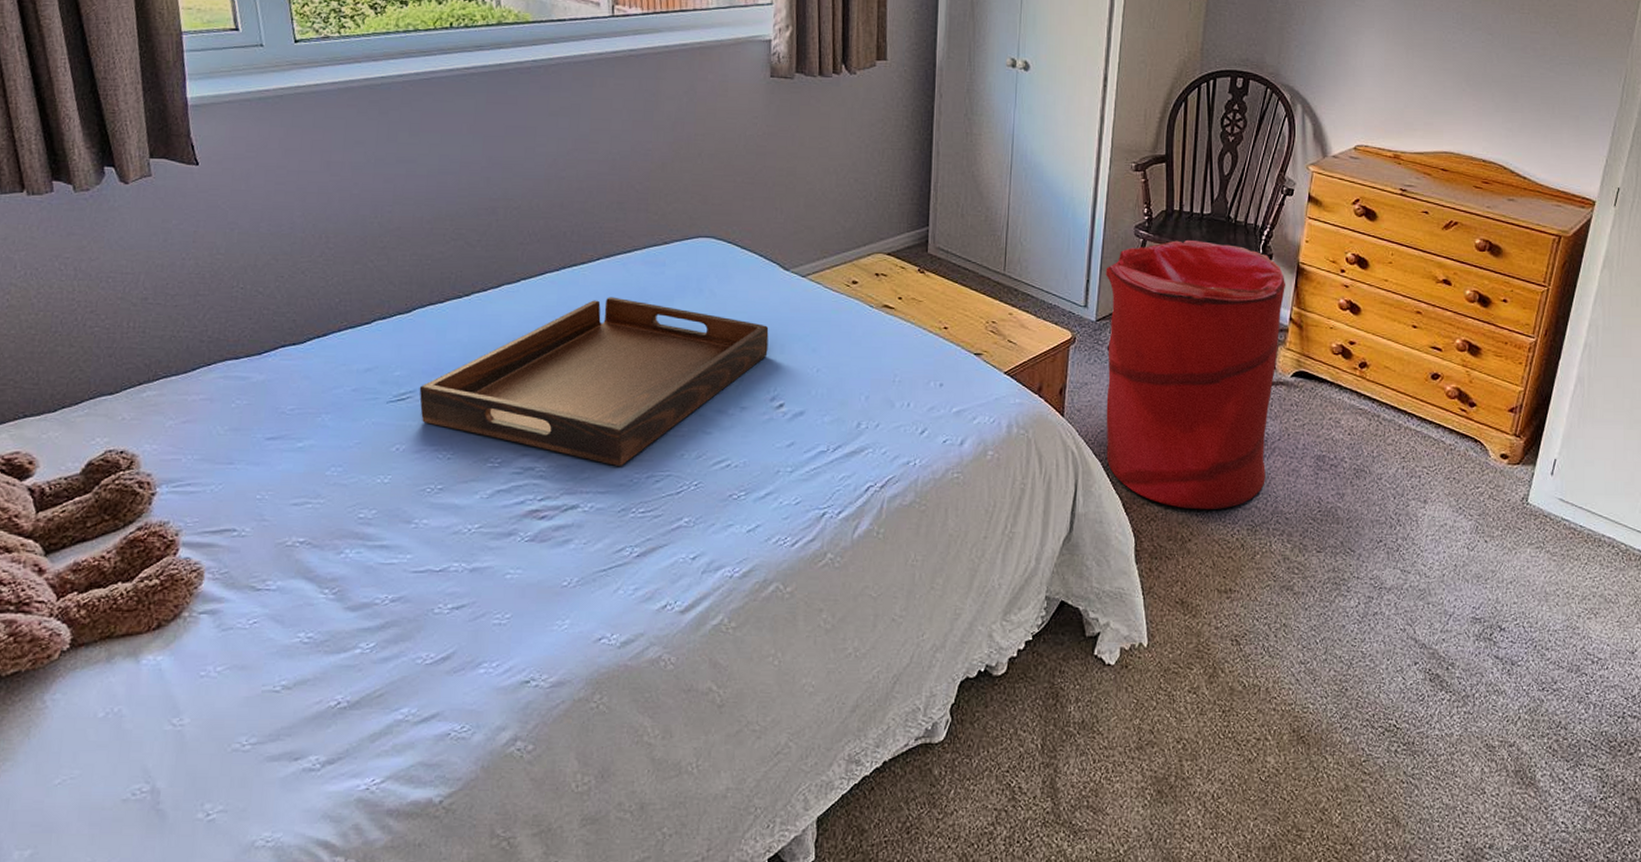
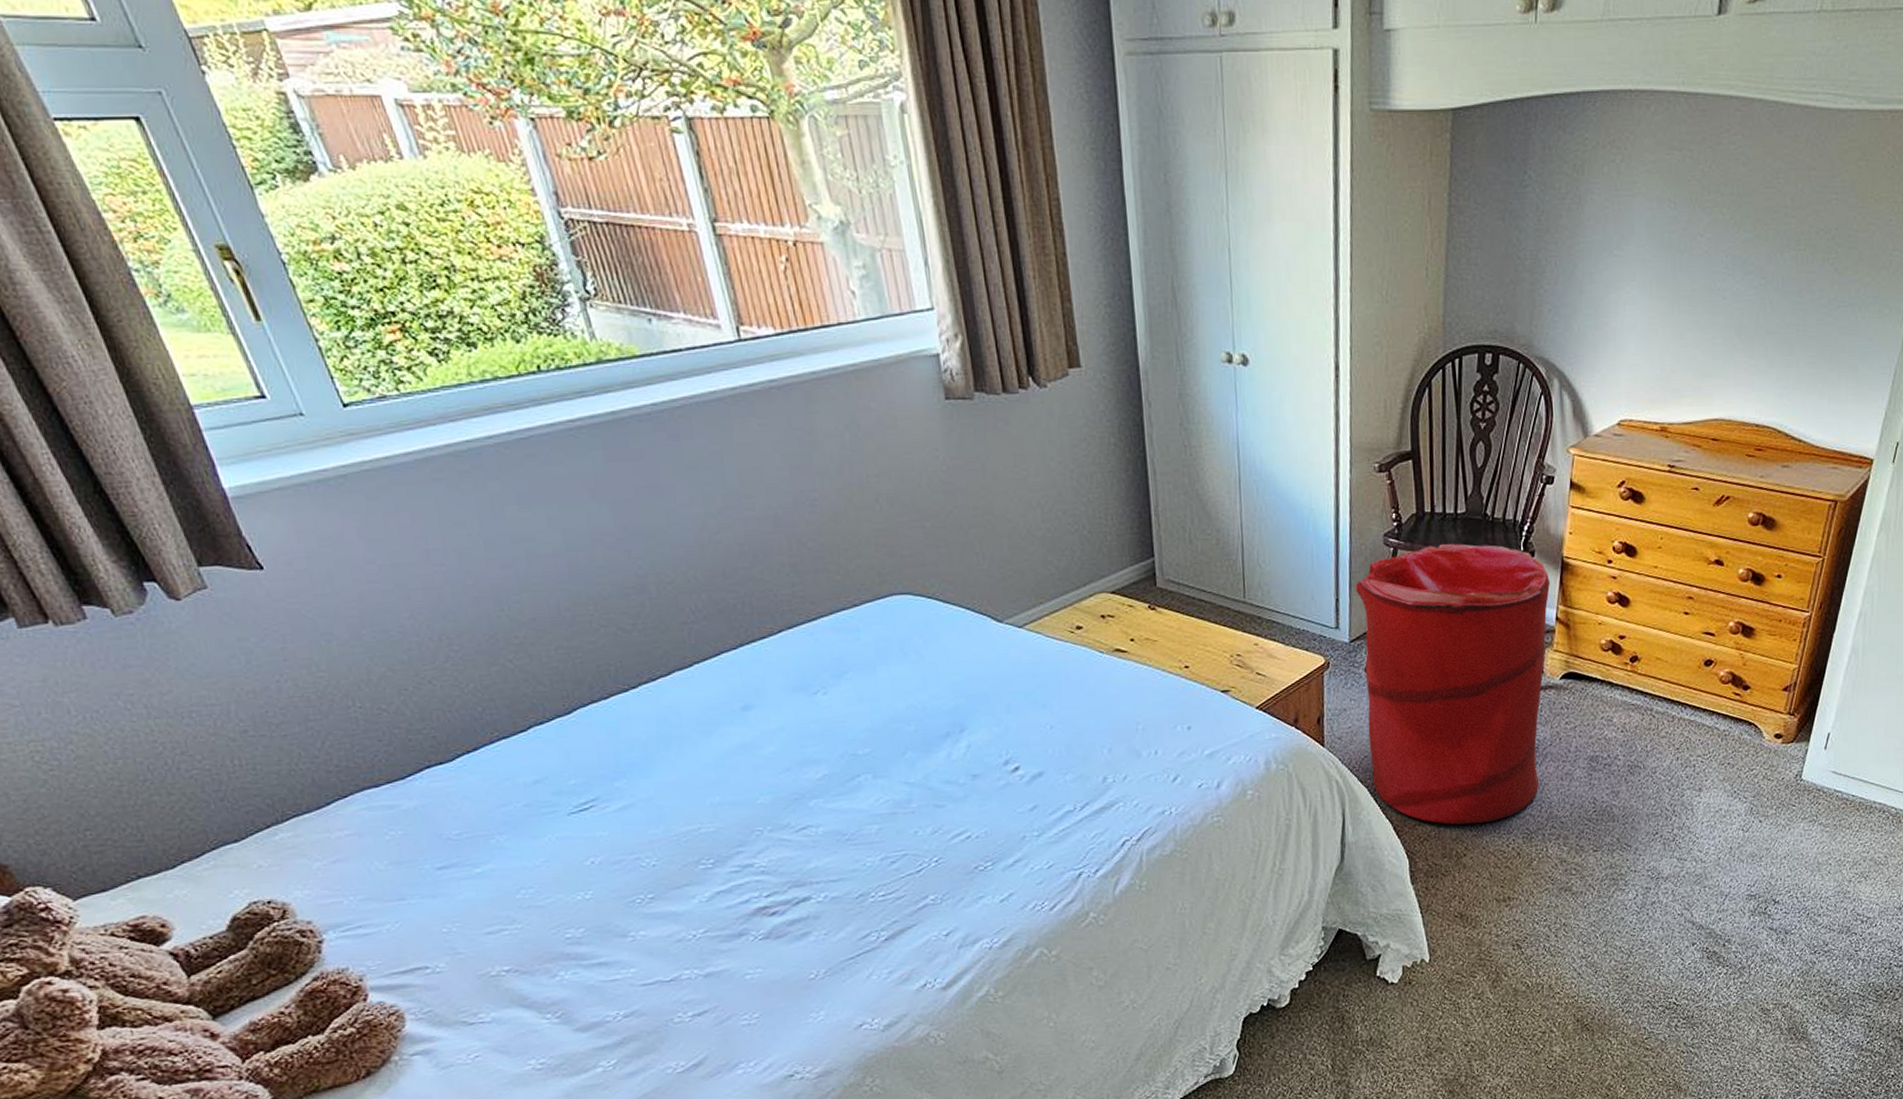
serving tray: present [419,296,769,467] -> none [601,671,993,853]

